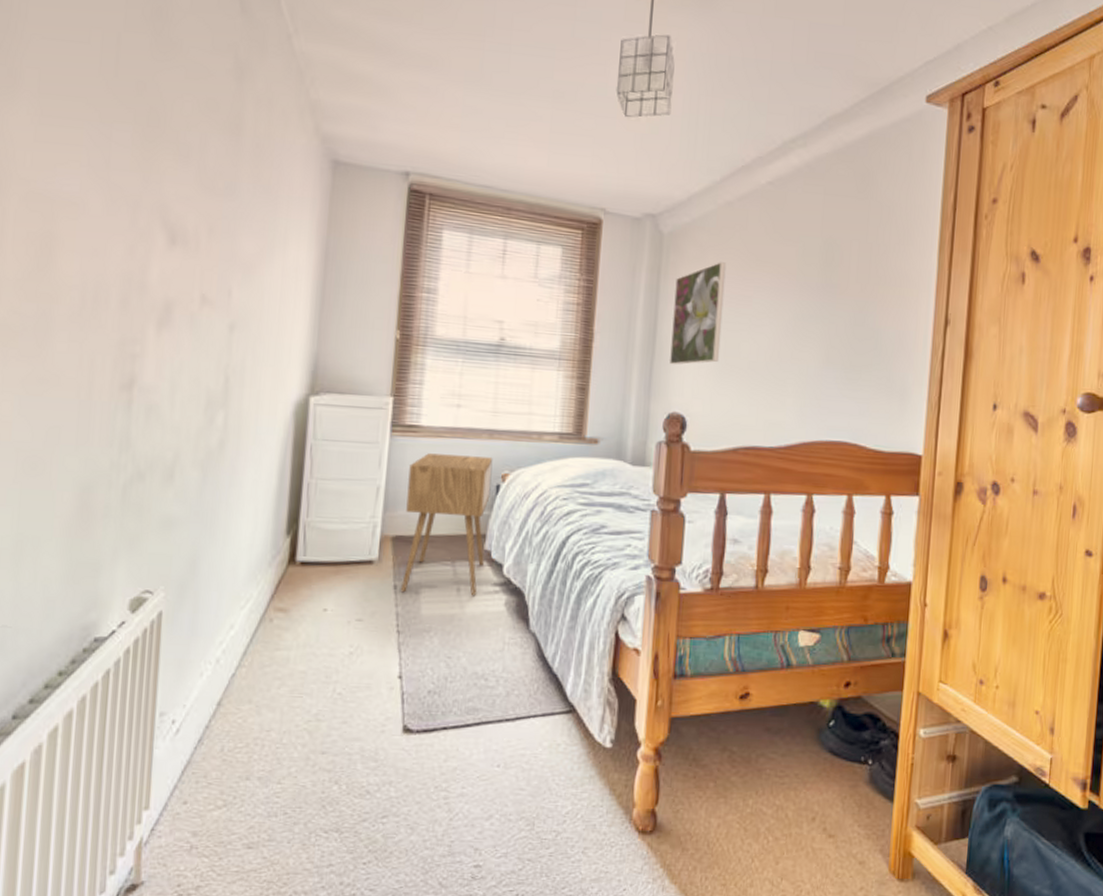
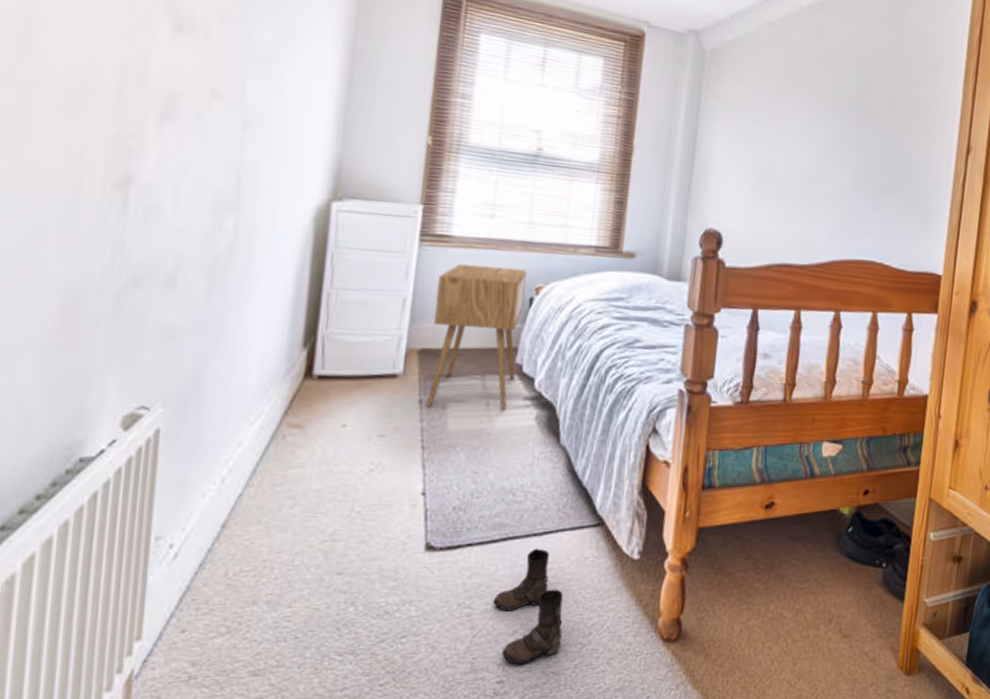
boots: none [468,733,537,850] -> present [493,548,563,665]
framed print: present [670,262,727,365] -> none [708,81,766,182]

